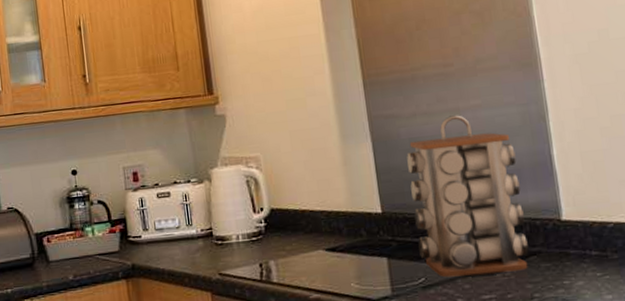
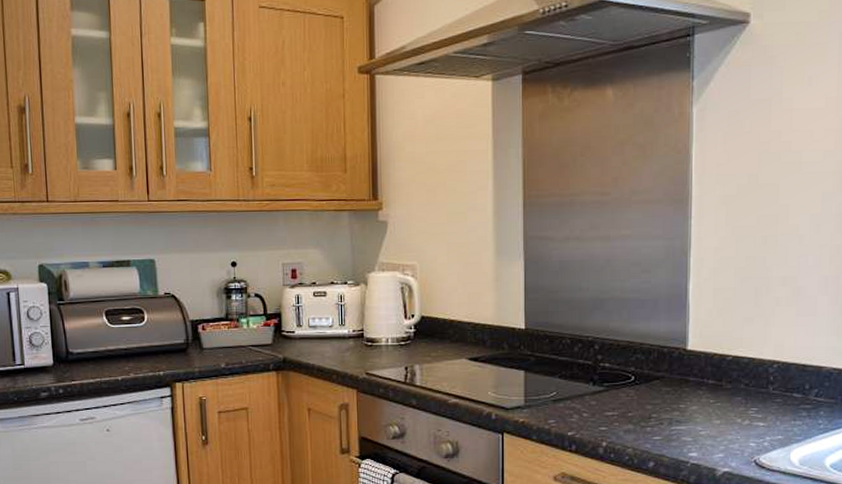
spice rack: present [407,115,529,278] -> none [555,243,655,394]

